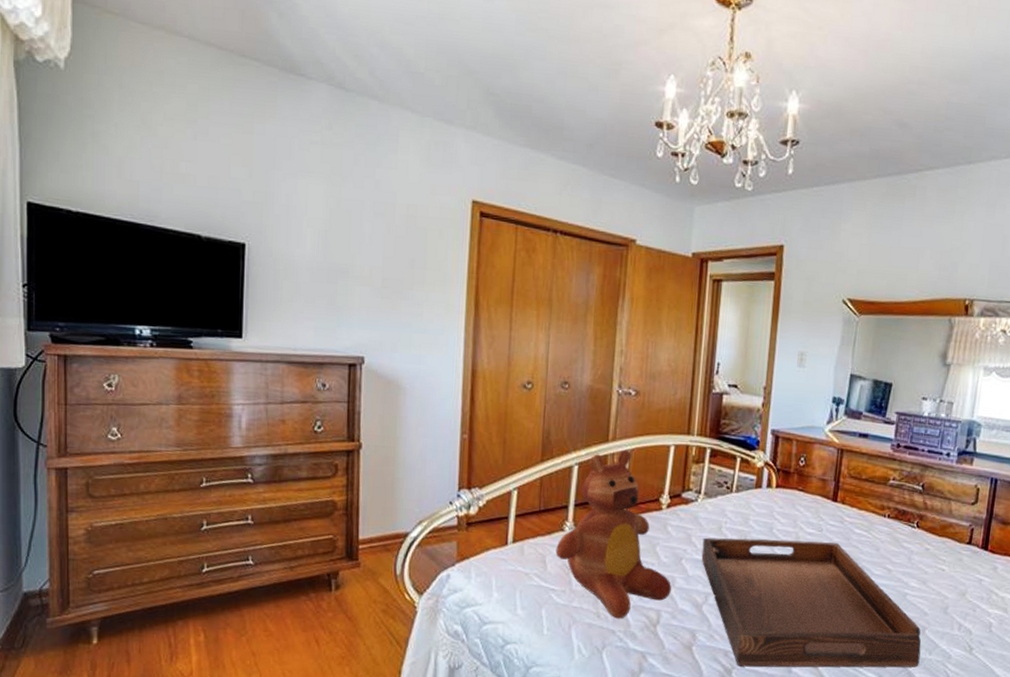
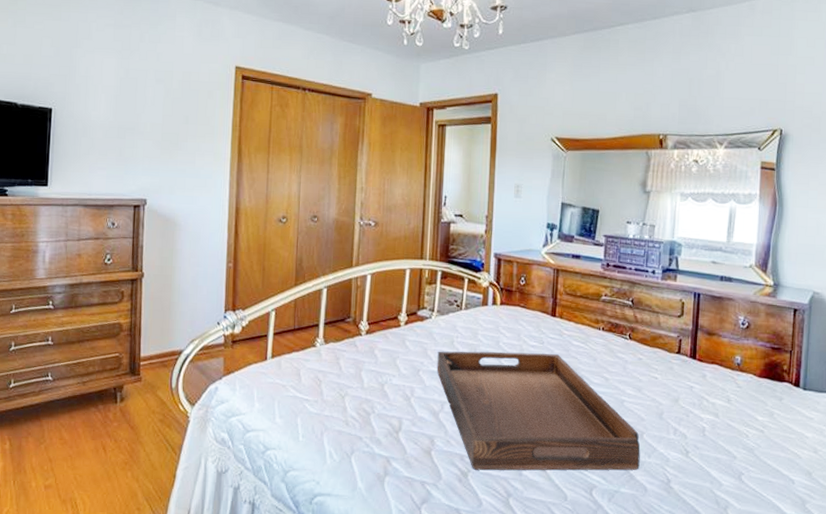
teddy bear: present [555,449,671,619] -> none [308,273,411,426]

